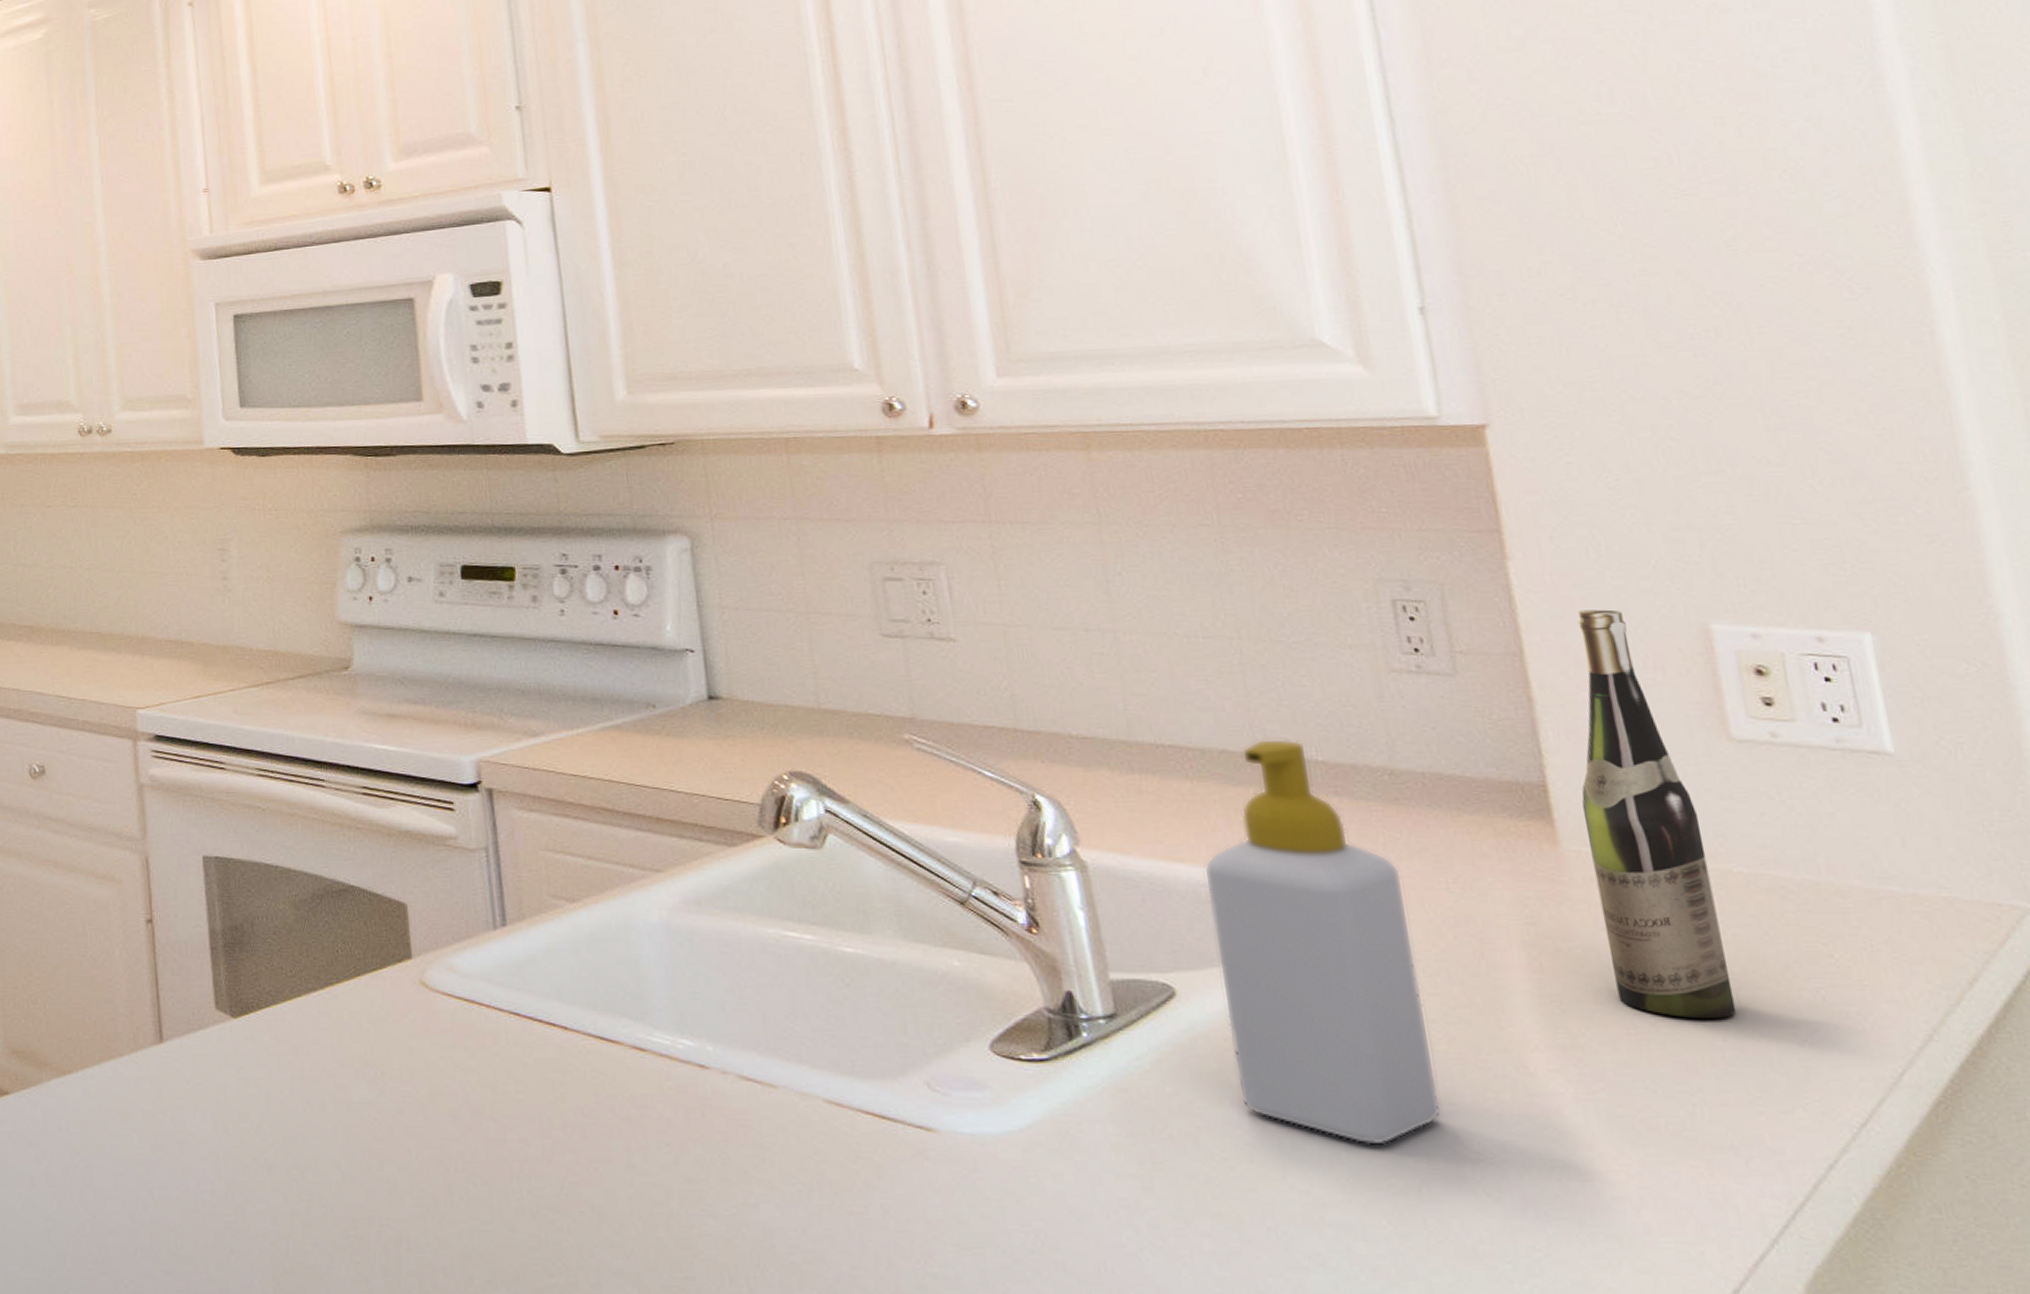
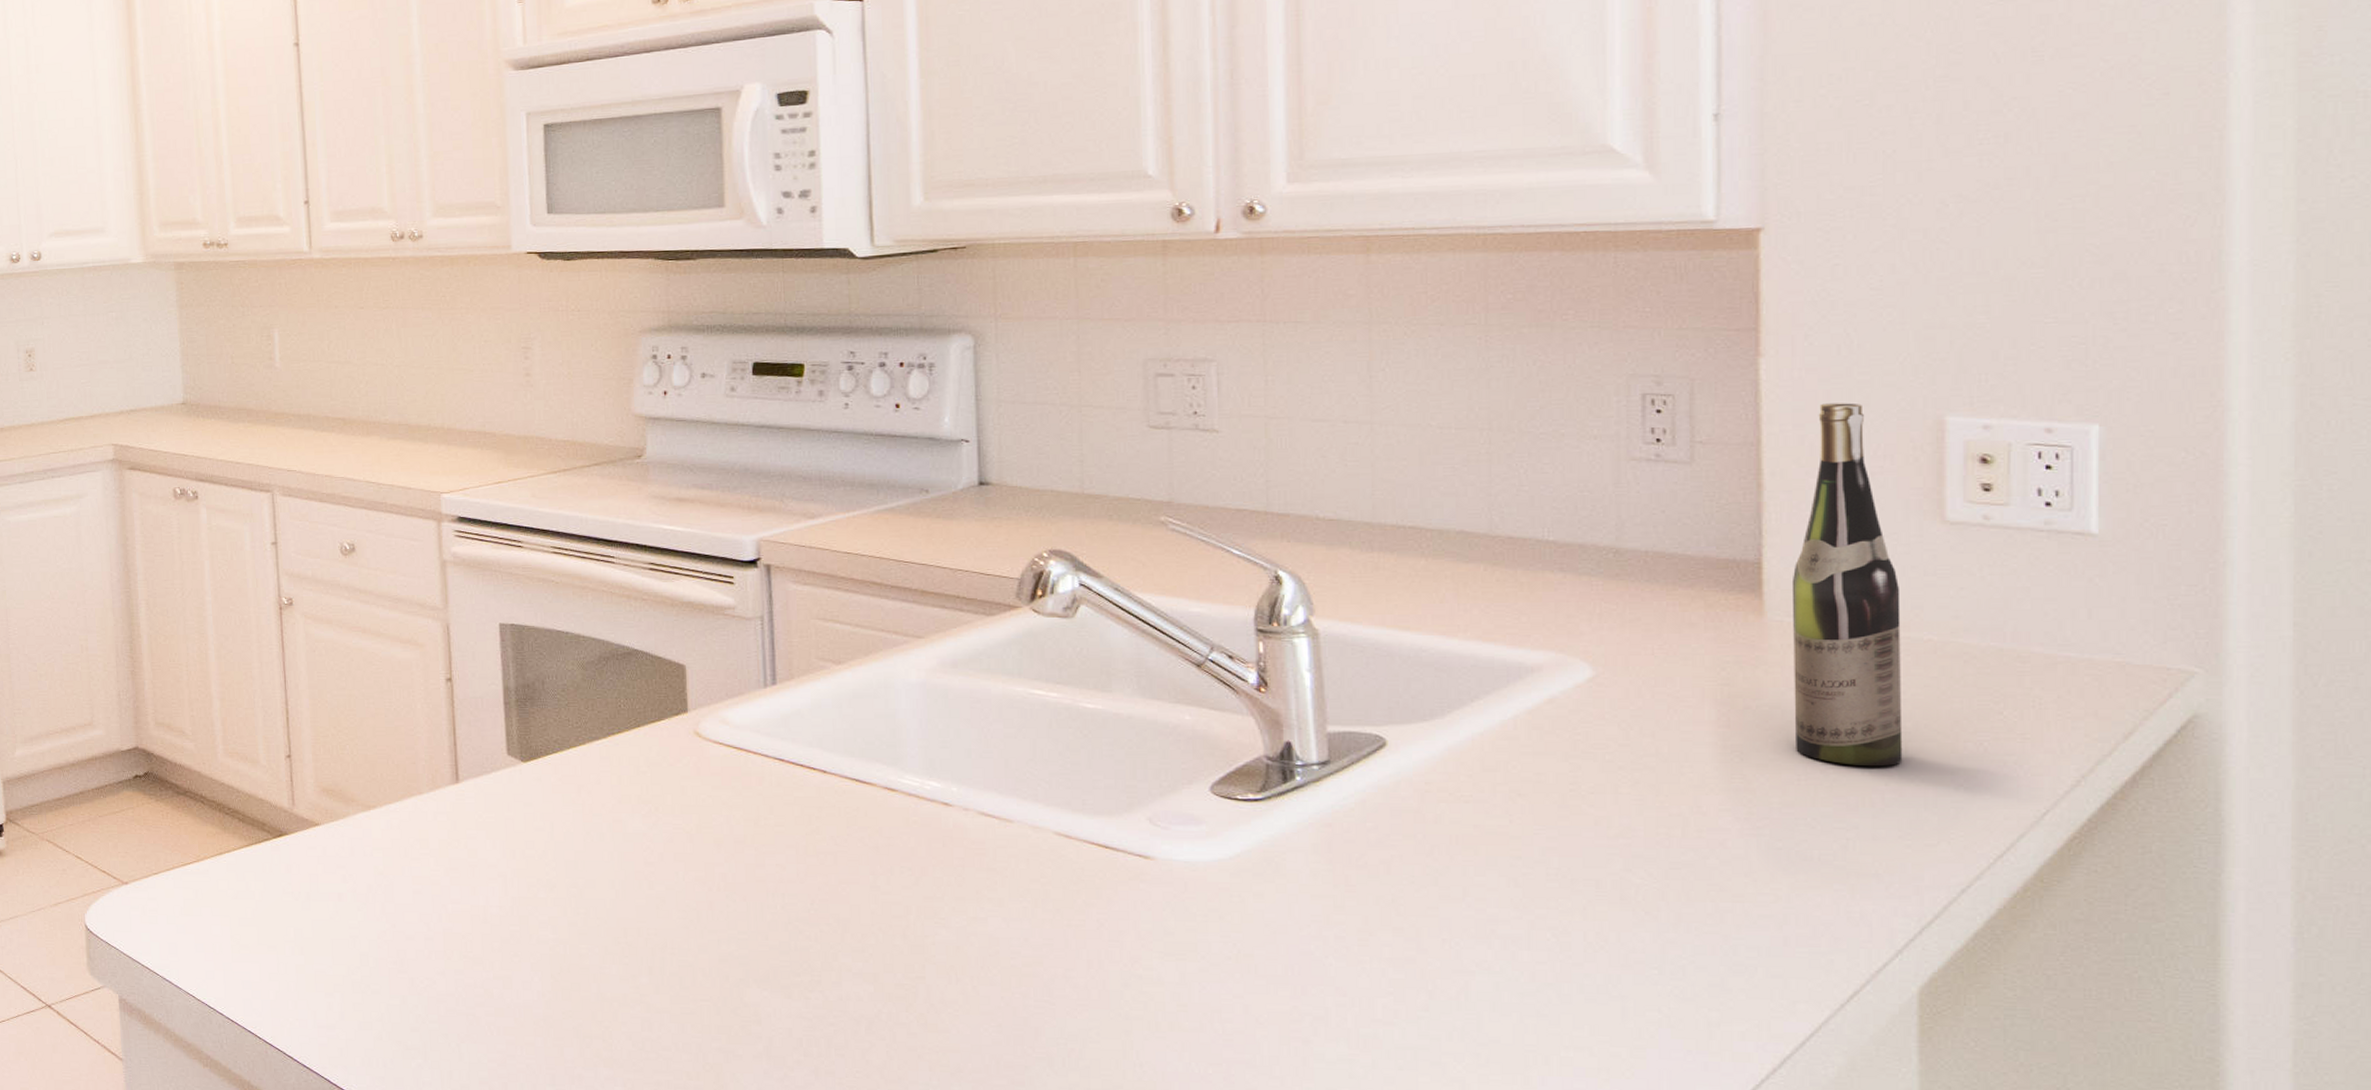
soap bottle: present [1204,738,1442,1145] -> none [1428,520,1616,872]

